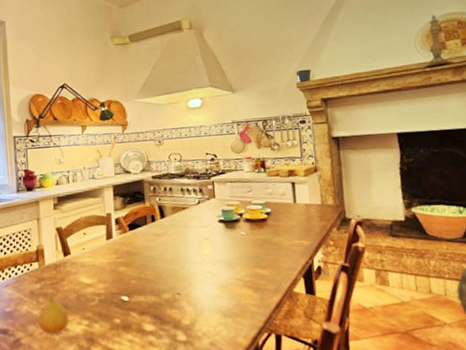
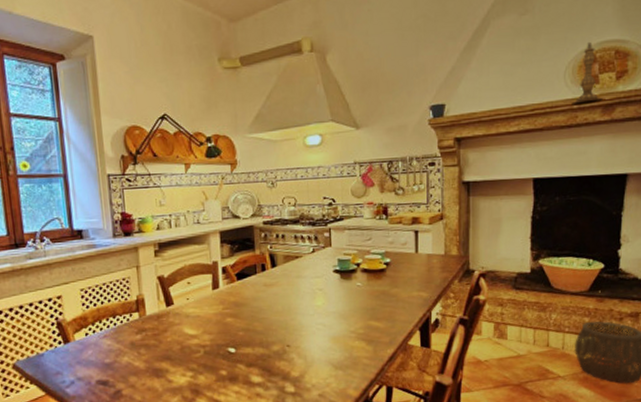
fruit: present [37,294,69,334] -> none [138,345,173,385]

